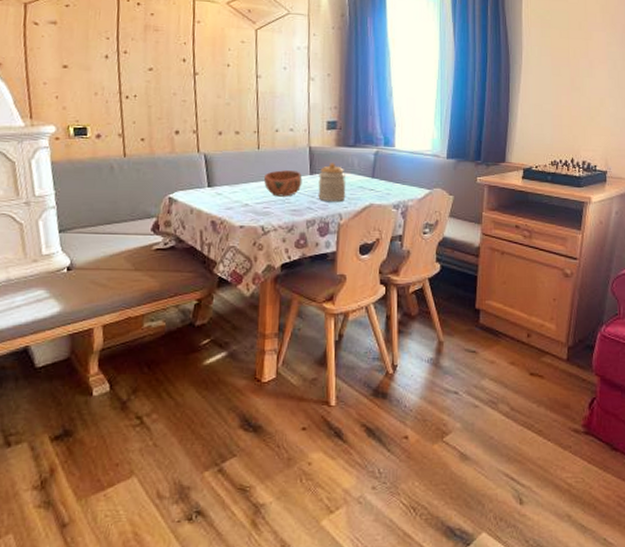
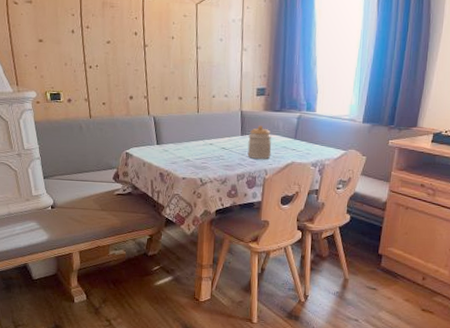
bowl: present [263,170,303,197] -> none [202,131,235,154]

